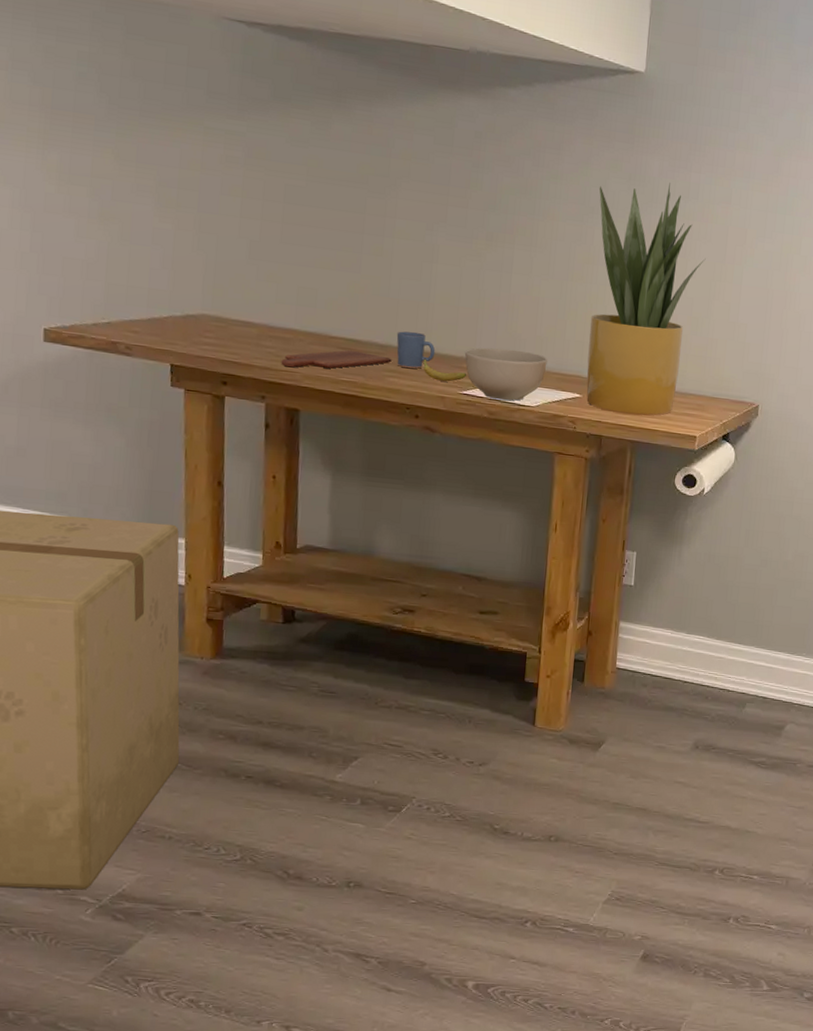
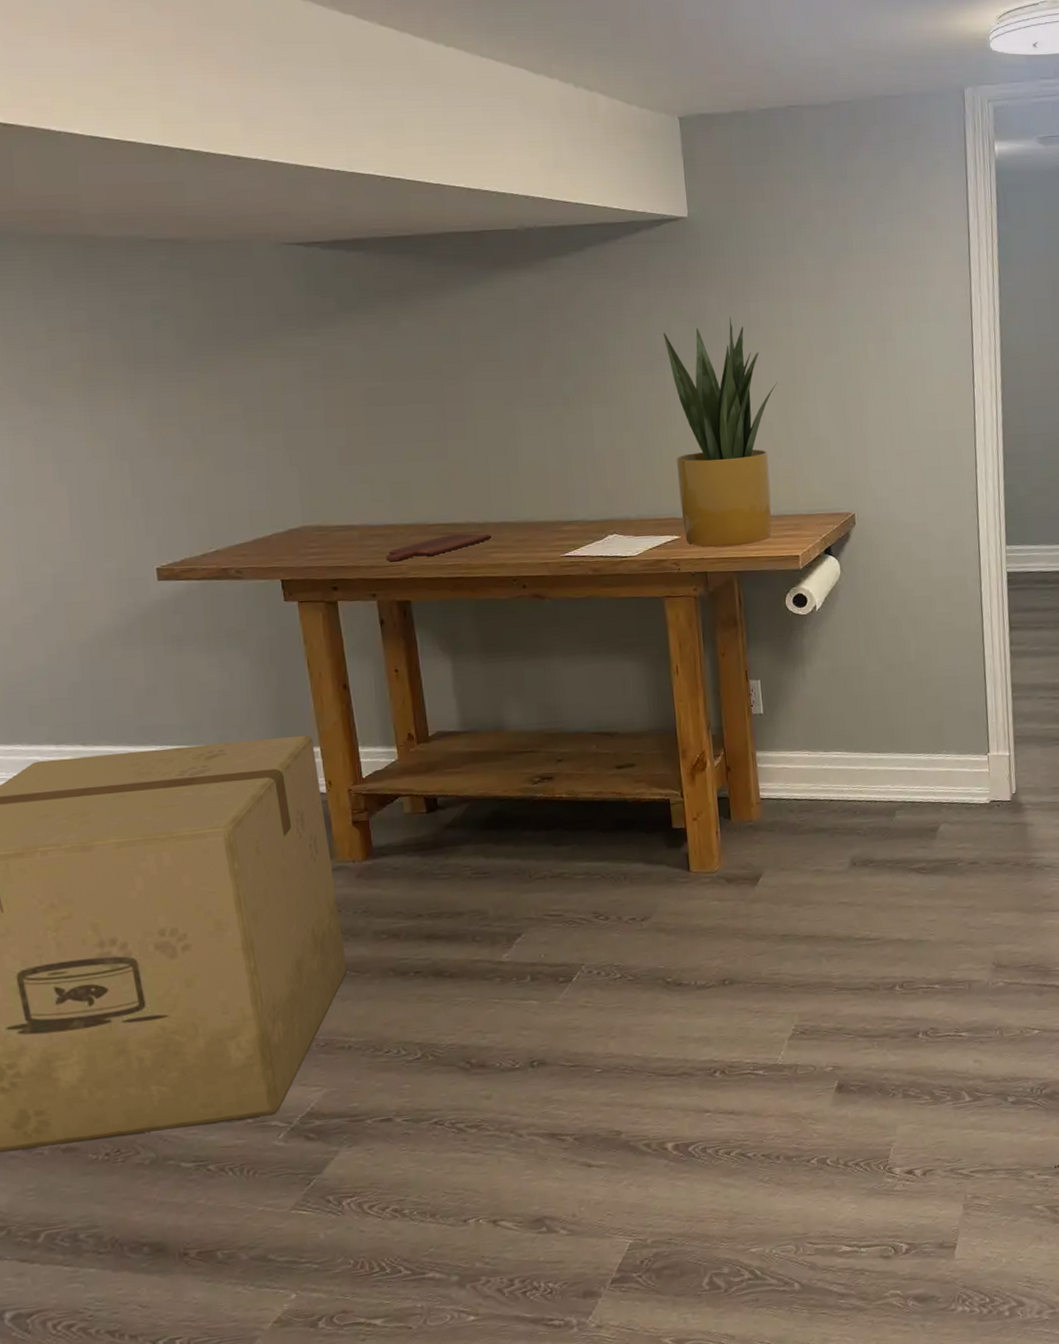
mug: present [396,331,436,369] -> none [492,505,532,542]
fruit: present [423,358,467,382] -> none [522,529,566,548]
bowl: present [464,347,548,401] -> none [560,504,642,556]

